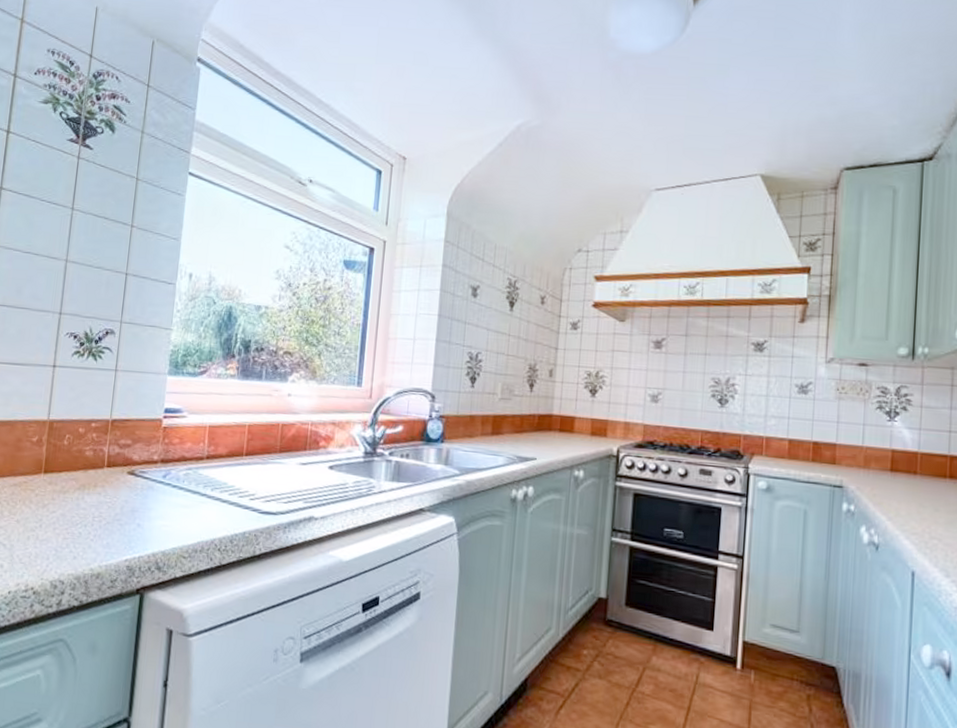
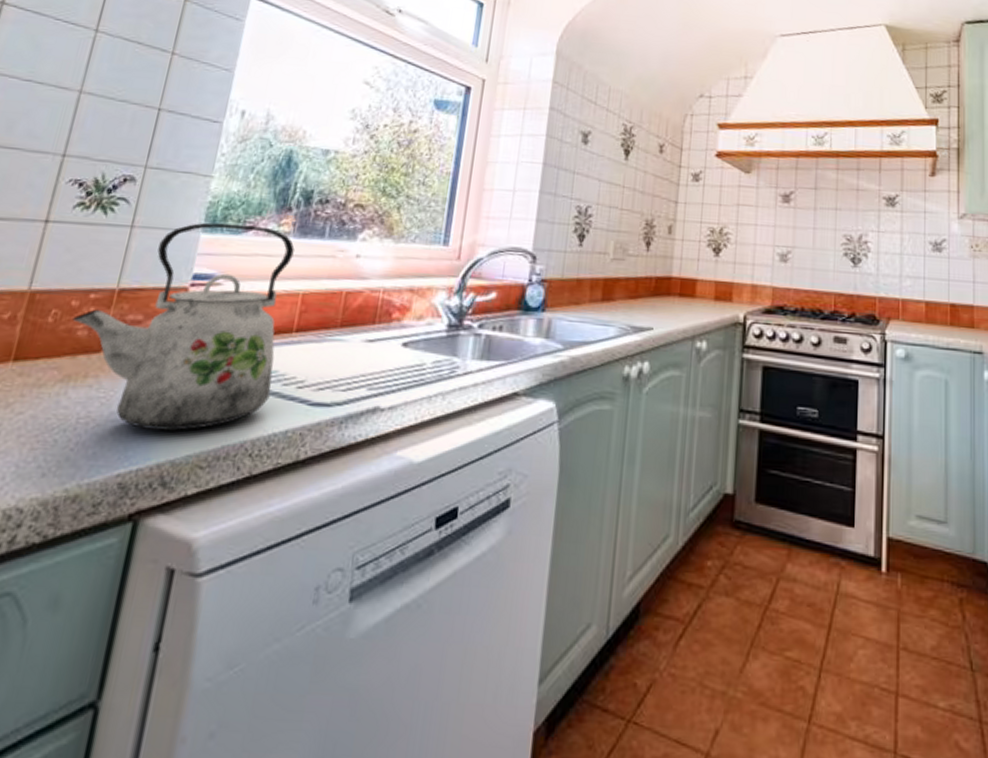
kettle: none [81,367,240,529] -> present [72,222,295,431]

